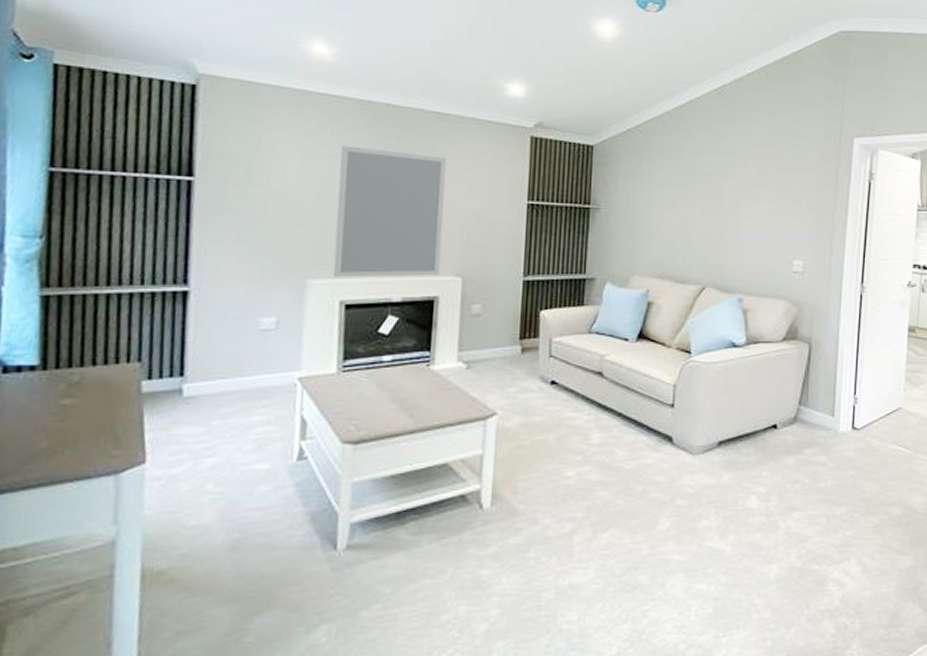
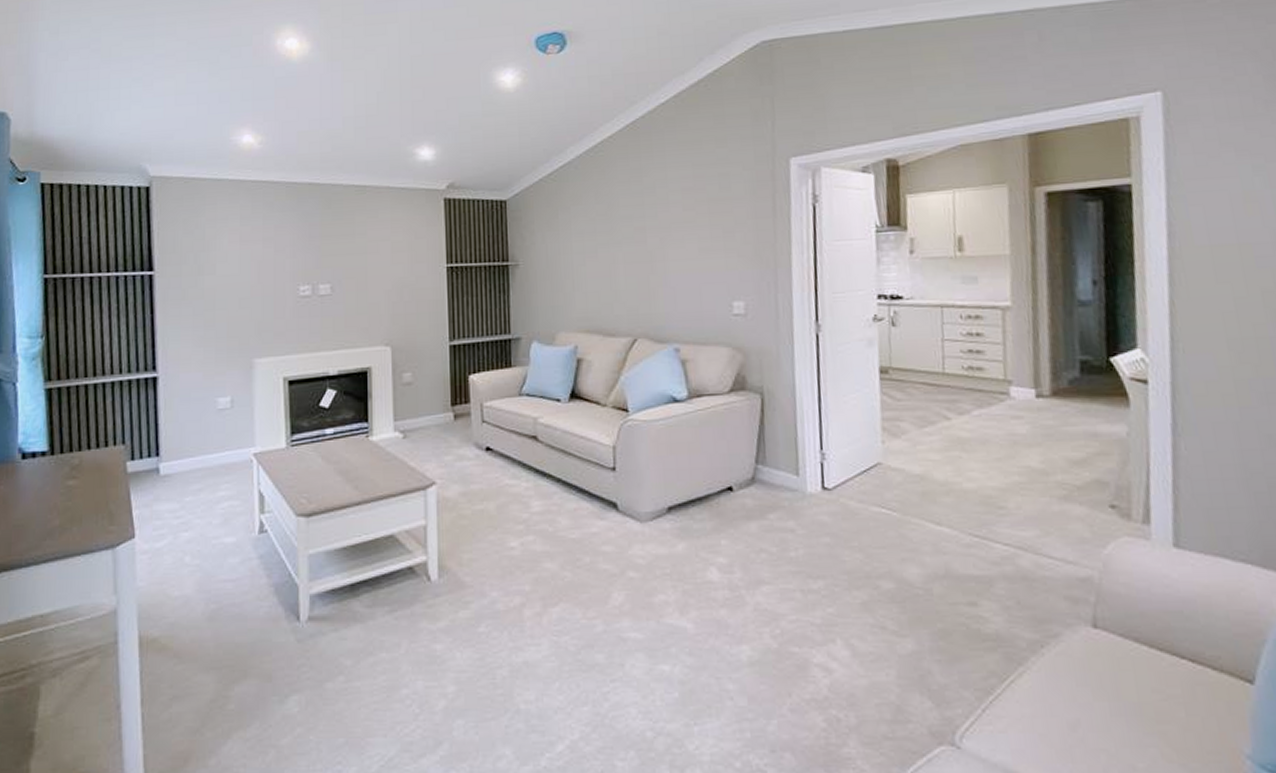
home mirror: present [333,145,447,278] -> none [272,227,370,355]

